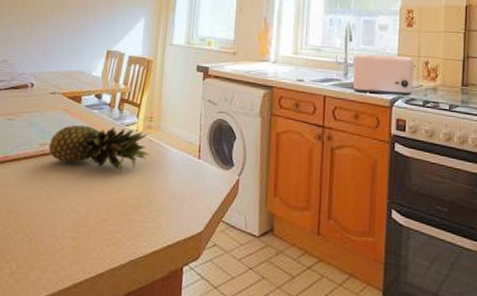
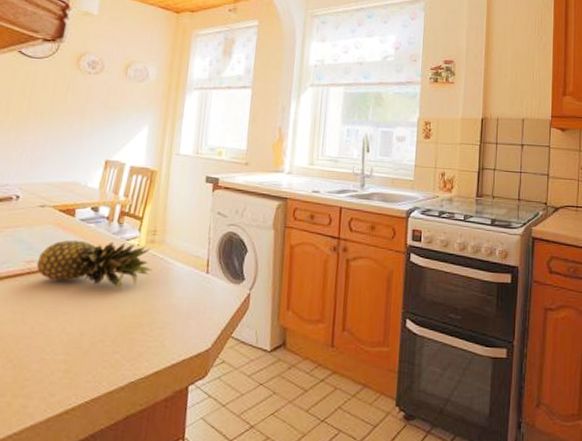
toaster: present [352,53,416,96] -> none [368,164,433,207]

